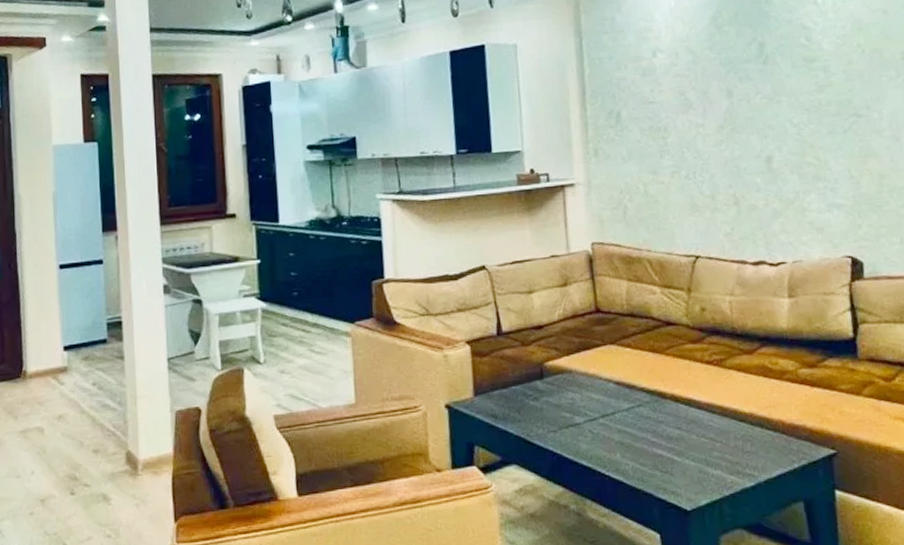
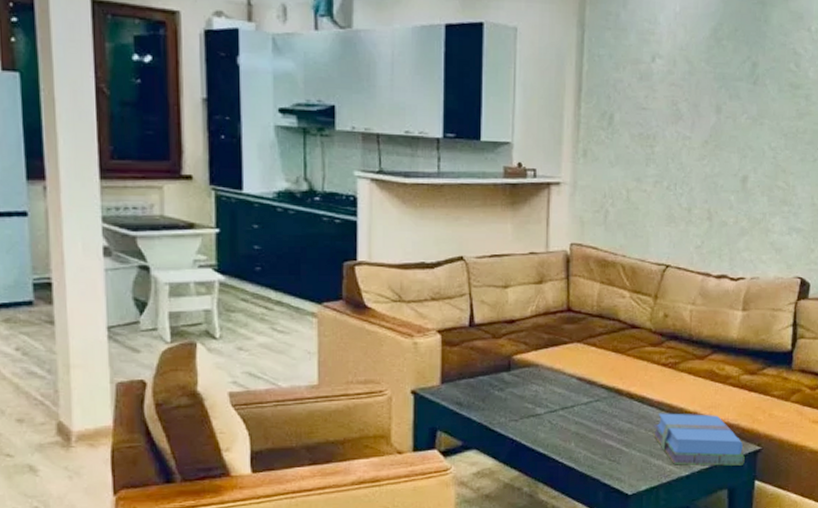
books: none [705,415,819,475] -> present [652,413,745,466]

